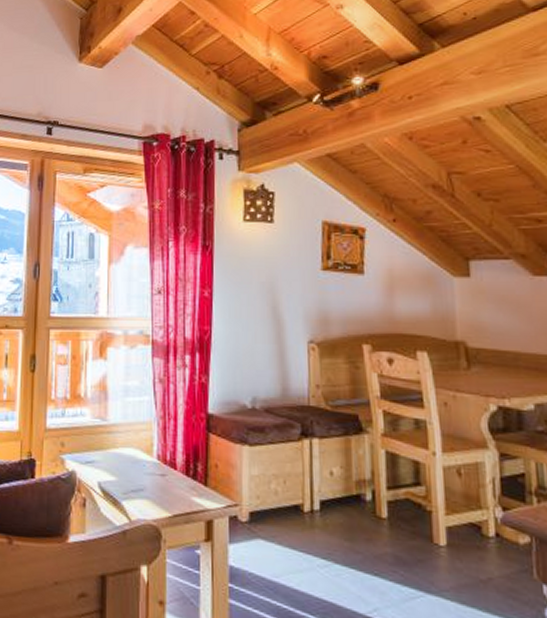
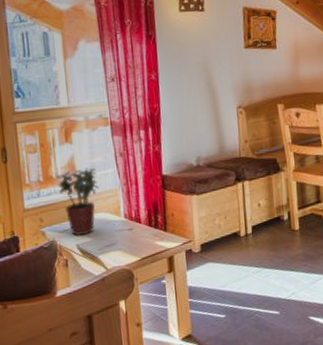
potted plant: none [85,391,131,472] -> present [56,168,99,236]

